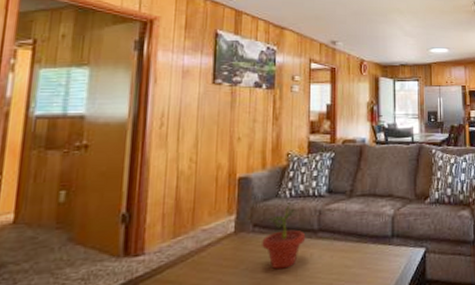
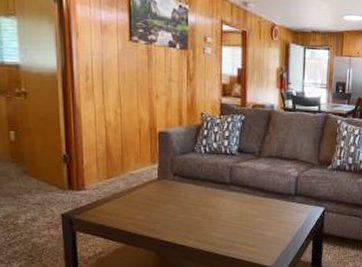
potted plant: present [262,201,306,270] -> none [182,156,219,212]

